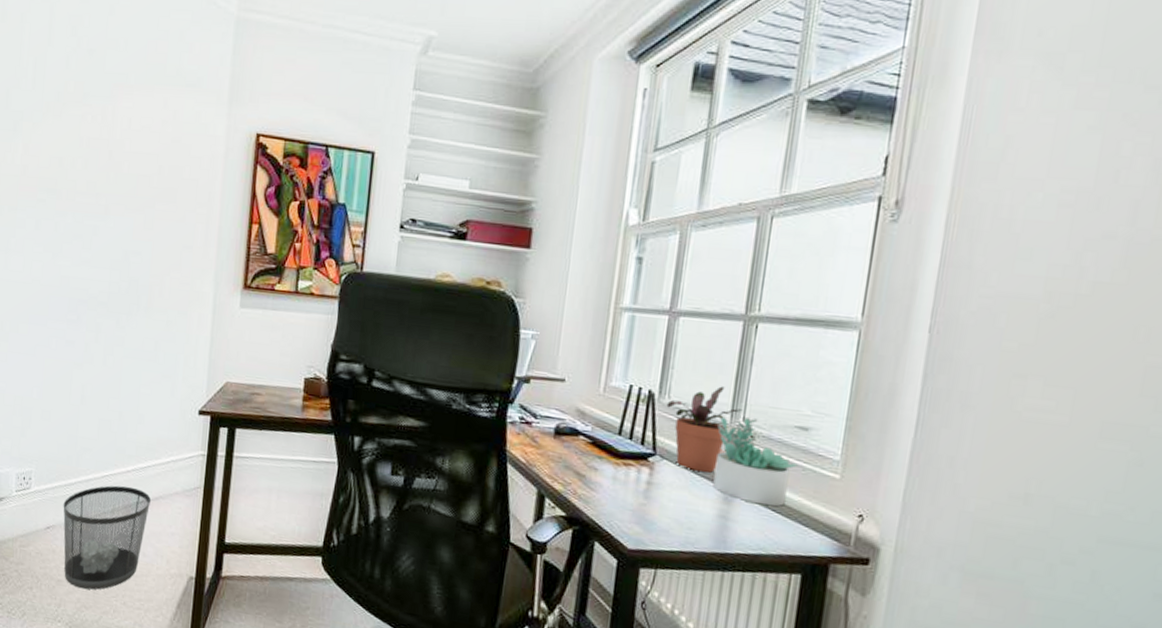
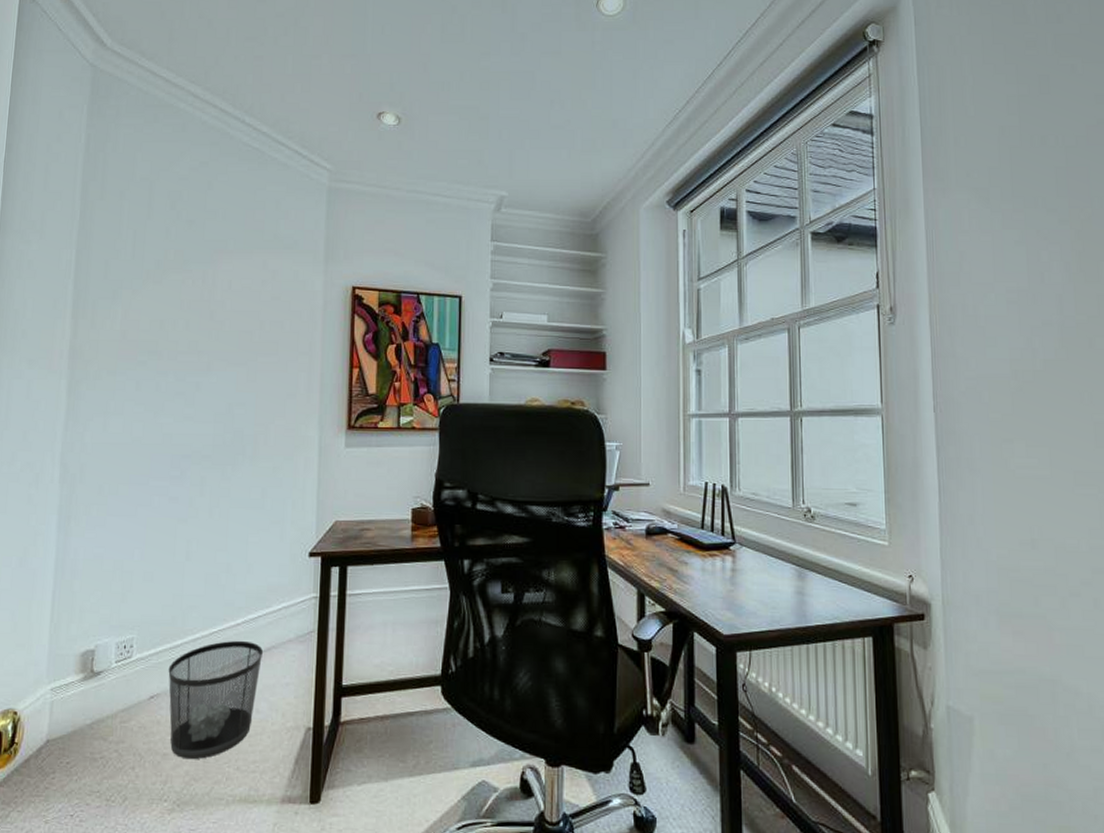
potted plant: present [666,386,742,473] -> none [738,475,801,554]
succulent plant: present [713,416,798,507] -> none [783,500,853,578]

